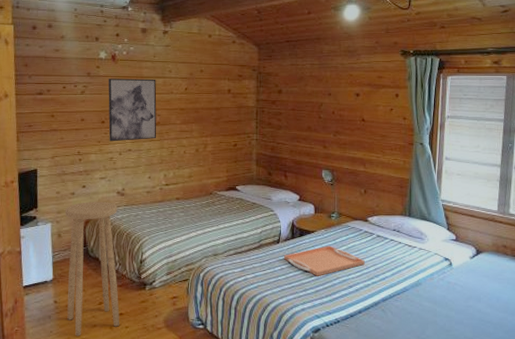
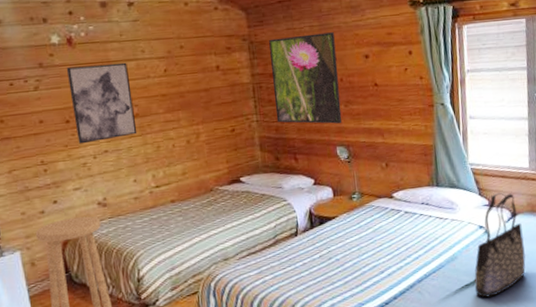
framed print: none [273,71,331,151] -> present [269,32,343,124]
serving tray: present [283,245,365,276] -> none [303,230,395,266]
tote bag: none [435,230,486,325] -> present [474,192,526,298]

